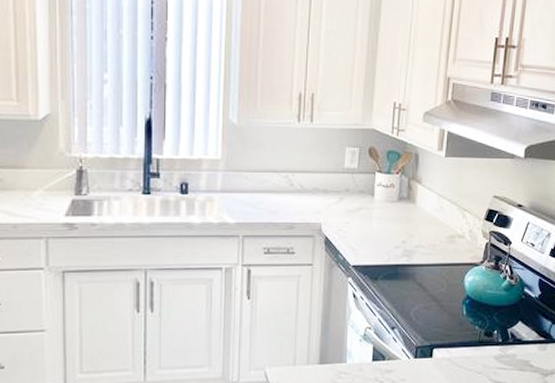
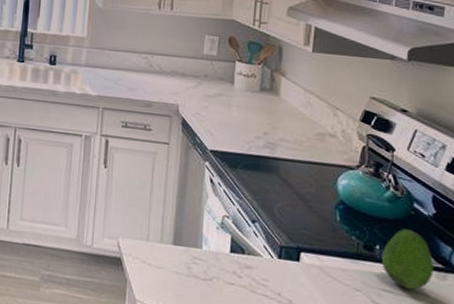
fruit: none [498,312,538,363] -> present [381,228,434,290]

